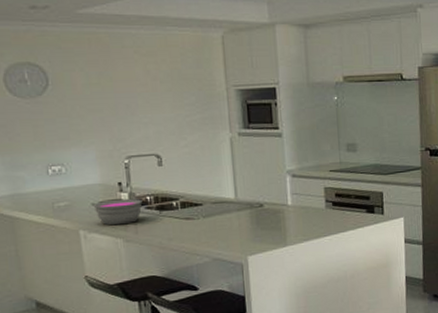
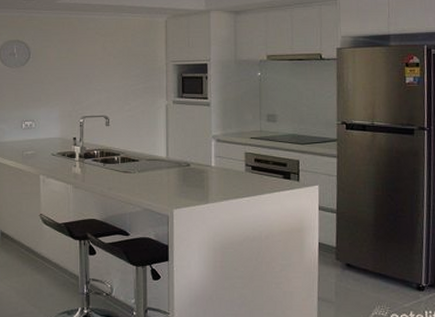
bowl: present [93,198,143,226] -> none [52,151,91,173]

